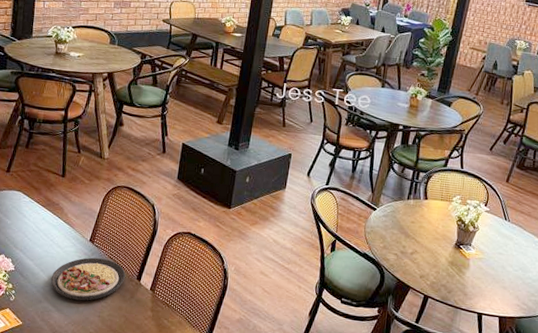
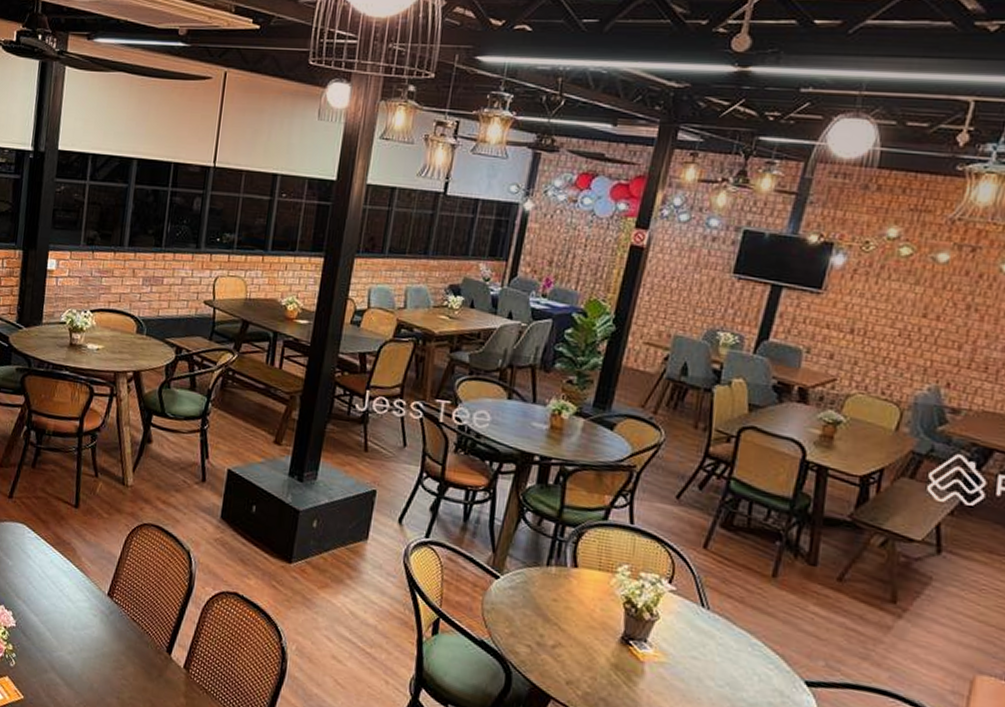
plate: present [50,257,126,301] -> none [59,617,152,676]

